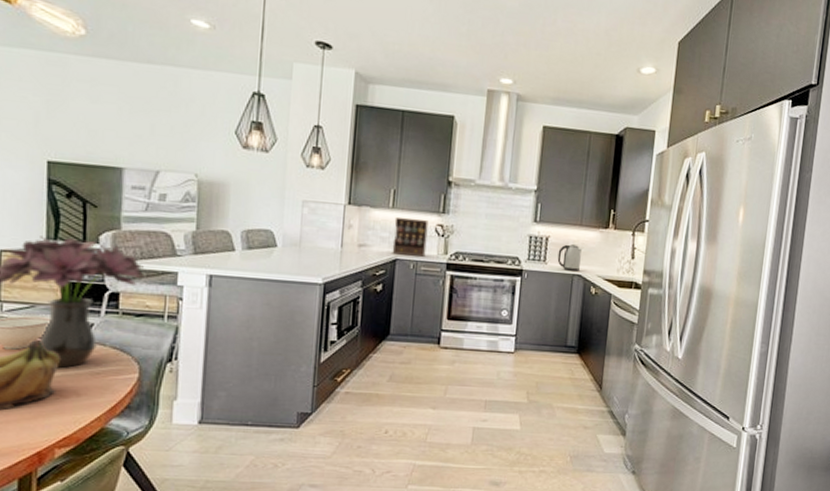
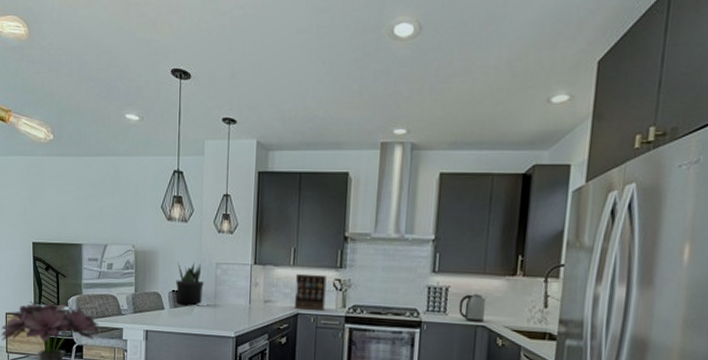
planter: none [250,196,287,248] -> present [175,261,204,306]

